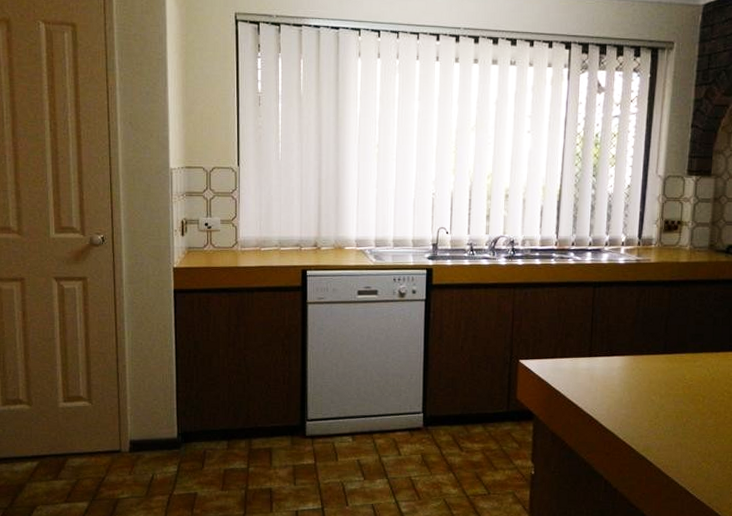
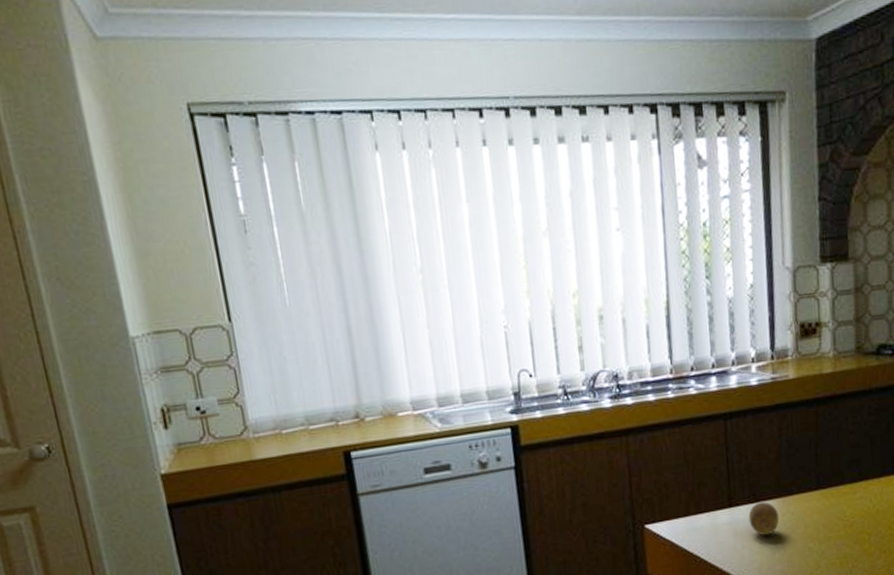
fruit: none [604,357,630,384] -> present [748,501,780,536]

